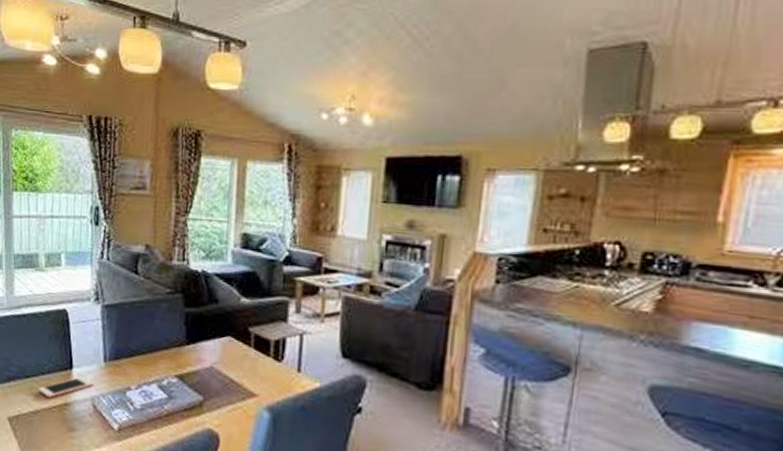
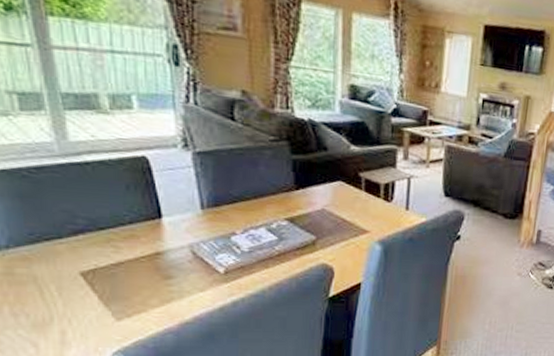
cell phone: present [38,376,95,399] -> none [119,225,192,249]

